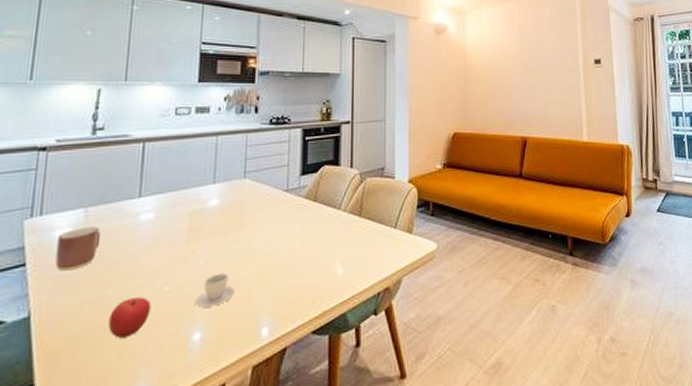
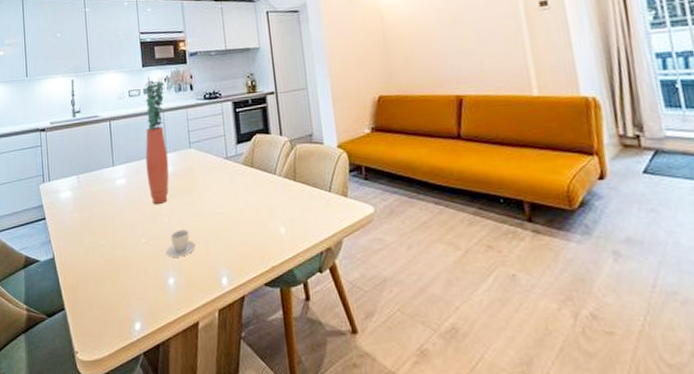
mug: present [55,226,101,271] -> none [63,189,92,224]
fruit: present [108,297,151,338] -> none [106,247,135,278]
vase: none [184,93,224,243] -> present [144,76,169,204]

